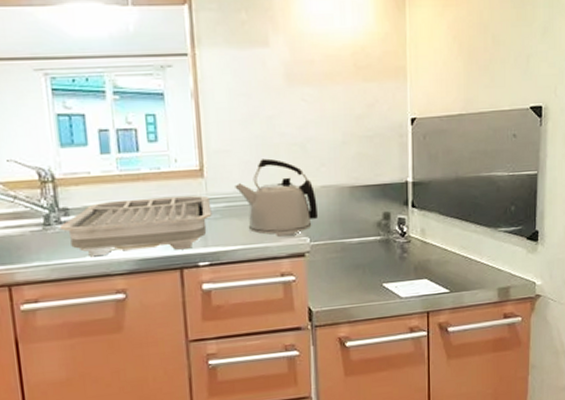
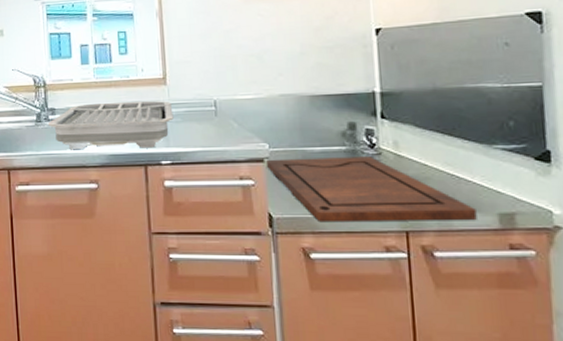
kettle: present [235,158,318,238] -> none [195,68,276,142]
cutting board: none [308,245,482,312] -> present [267,157,477,223]

